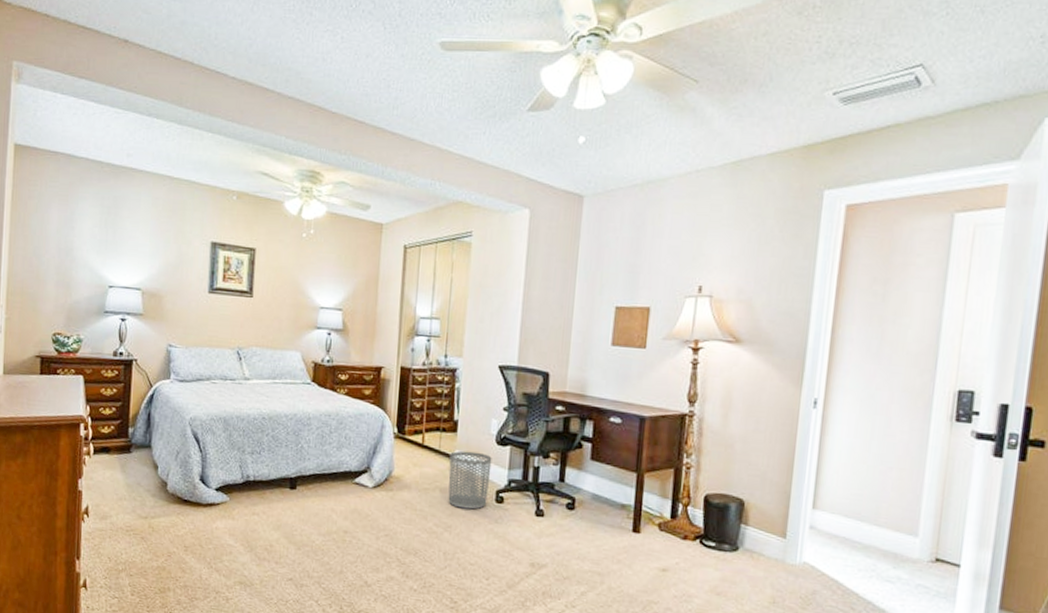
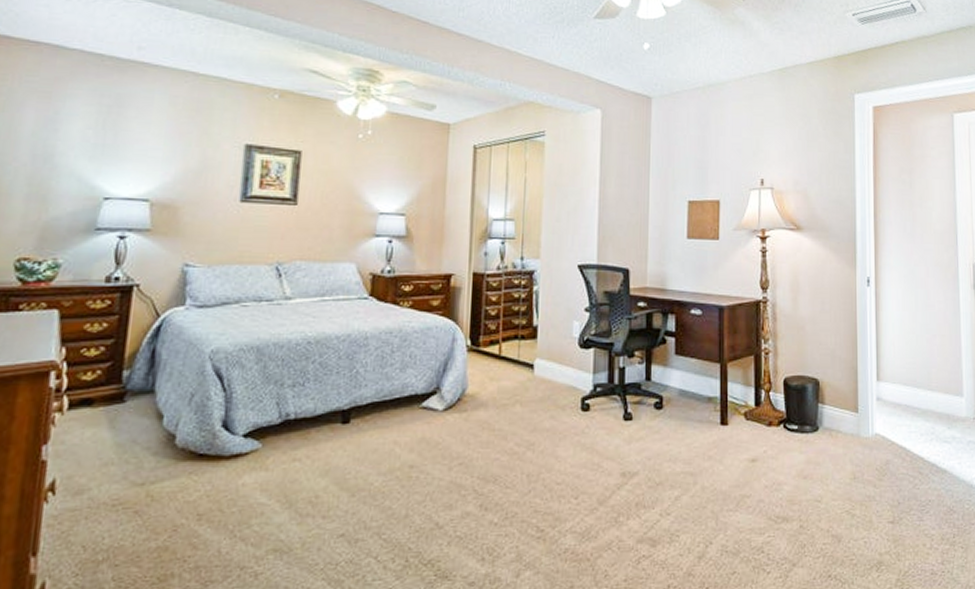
waste bin: present [448,451,492,510] -> none [529,358,576,422]

